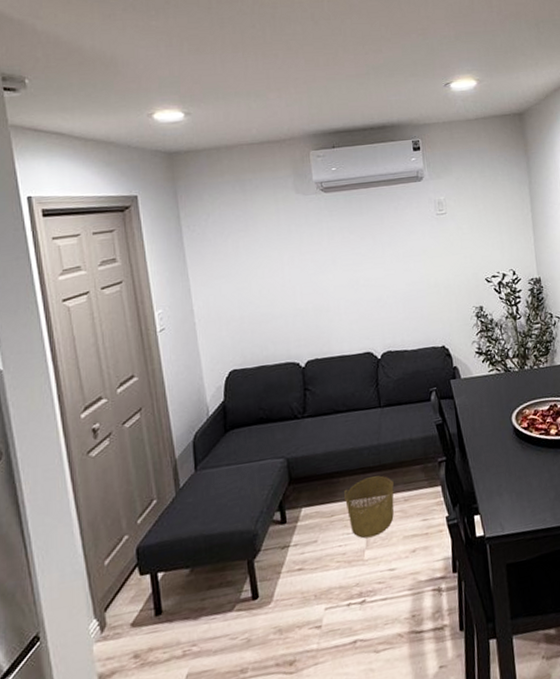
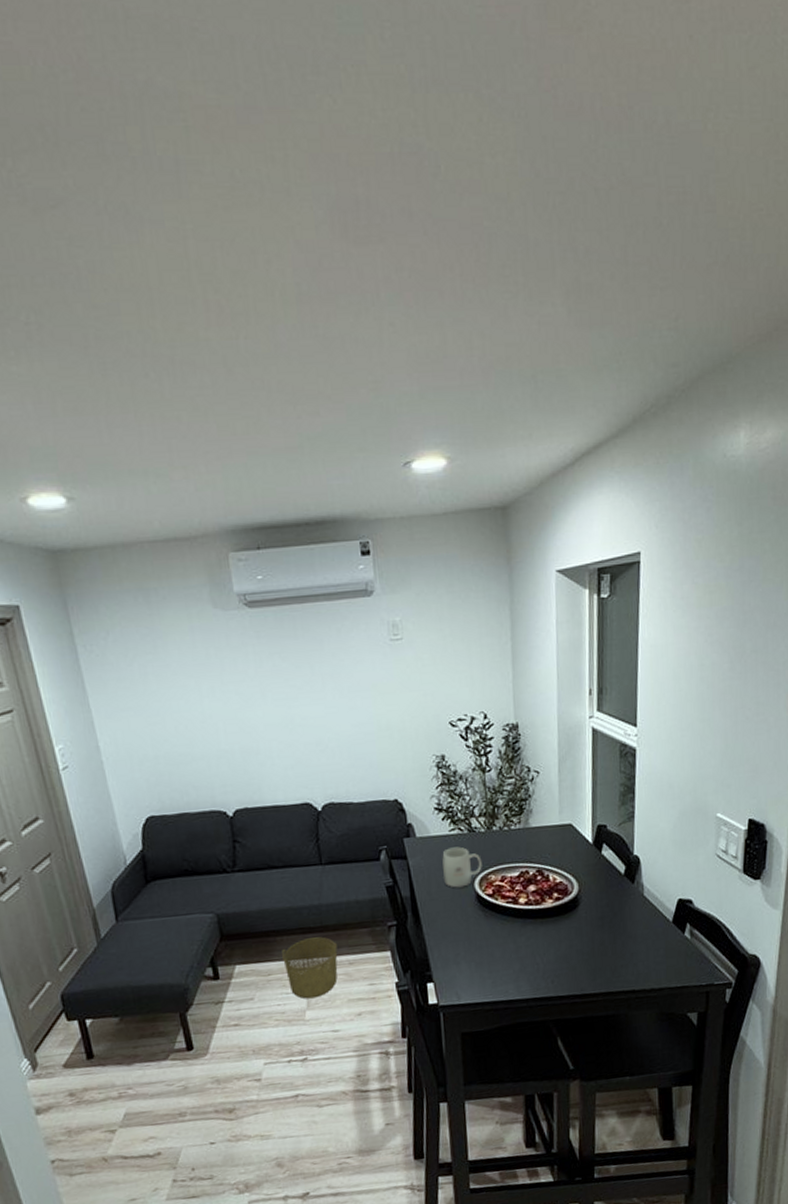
mug: none [483,385,518,423] -> present [442,846,482,888]

